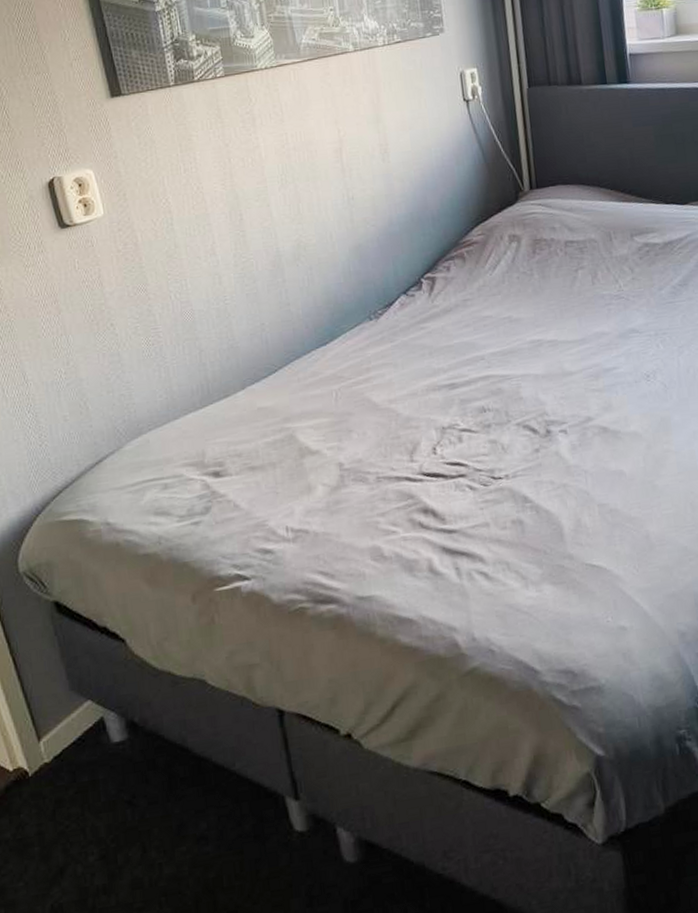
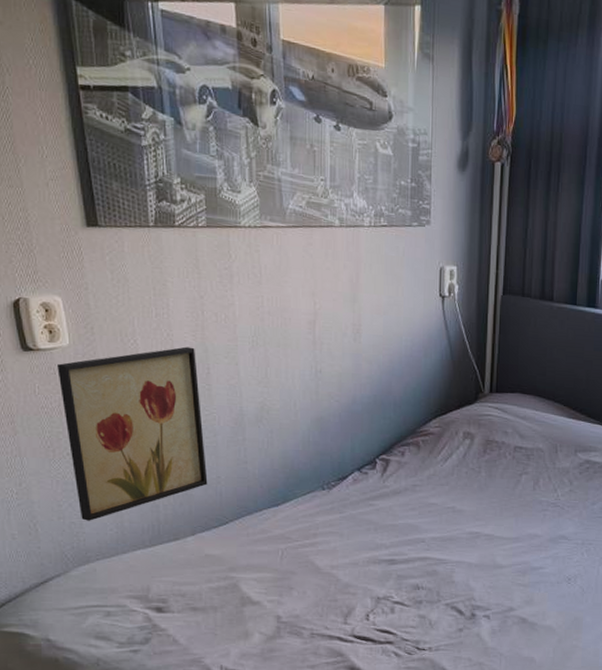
wall art: none [94,196,252,391] -> present [57,346,208,521]

